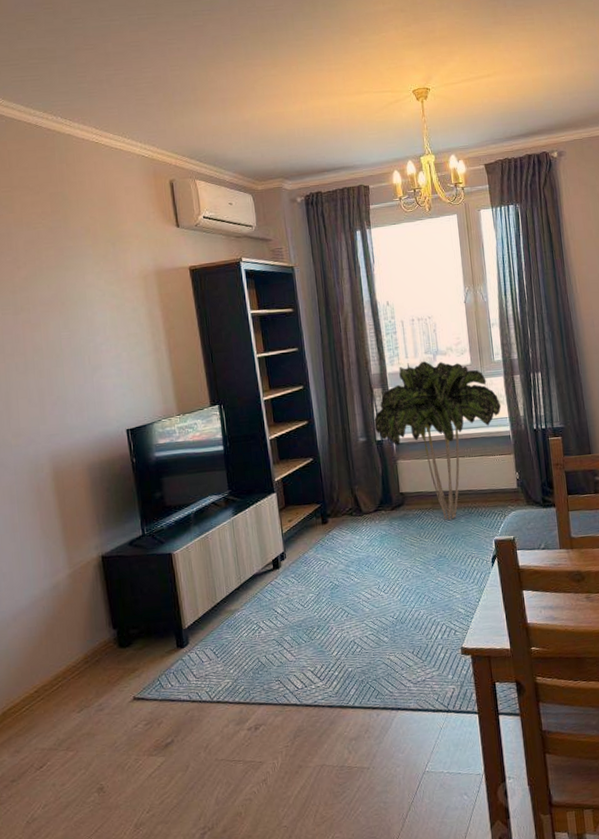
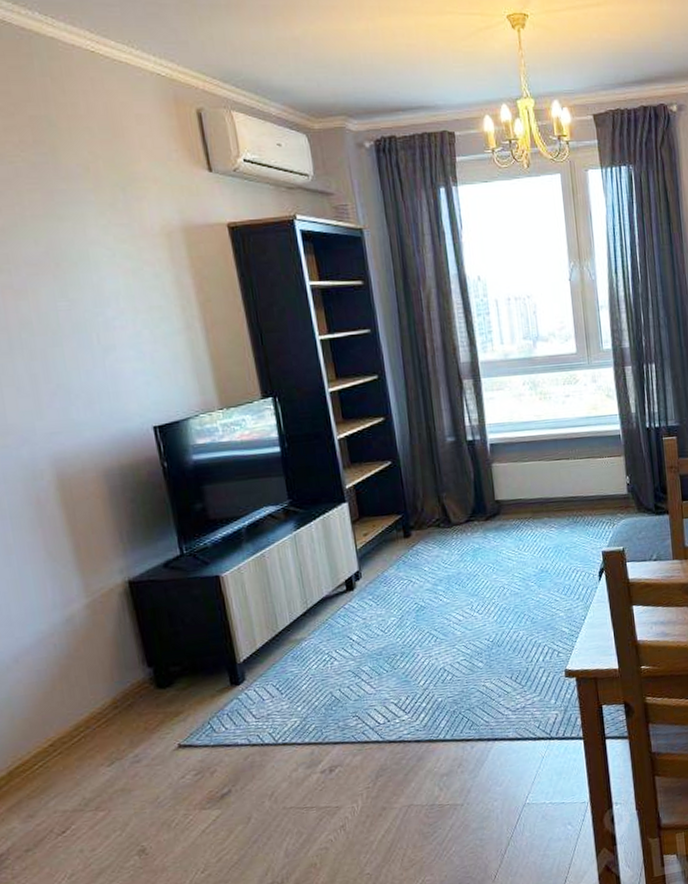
indoor plant: present [374,361,502,520] -> none [464,348,611,531]

